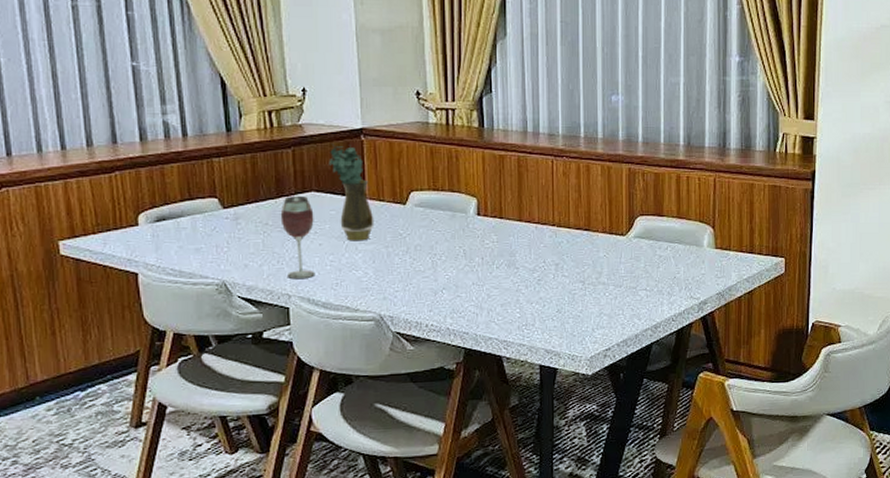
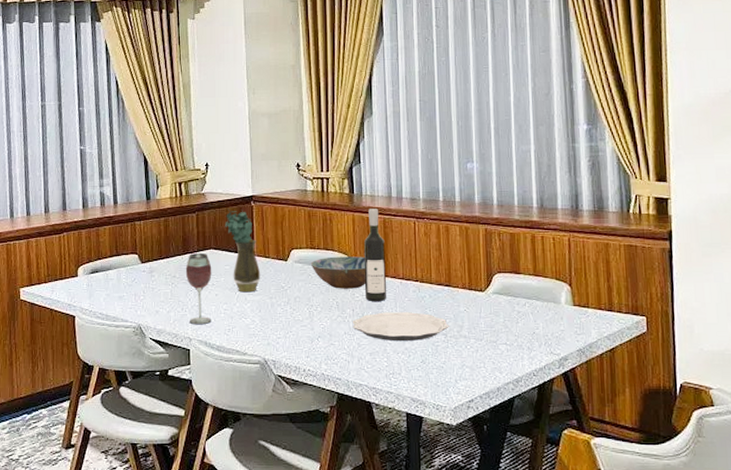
bowl: none [433,199,498,235] -> present [310,256,367,289]
plate: none [481,259,587,291] -> present [352,312,449,342]
bottle: none [494,145,521,248] -> present [363,209,387,301]

